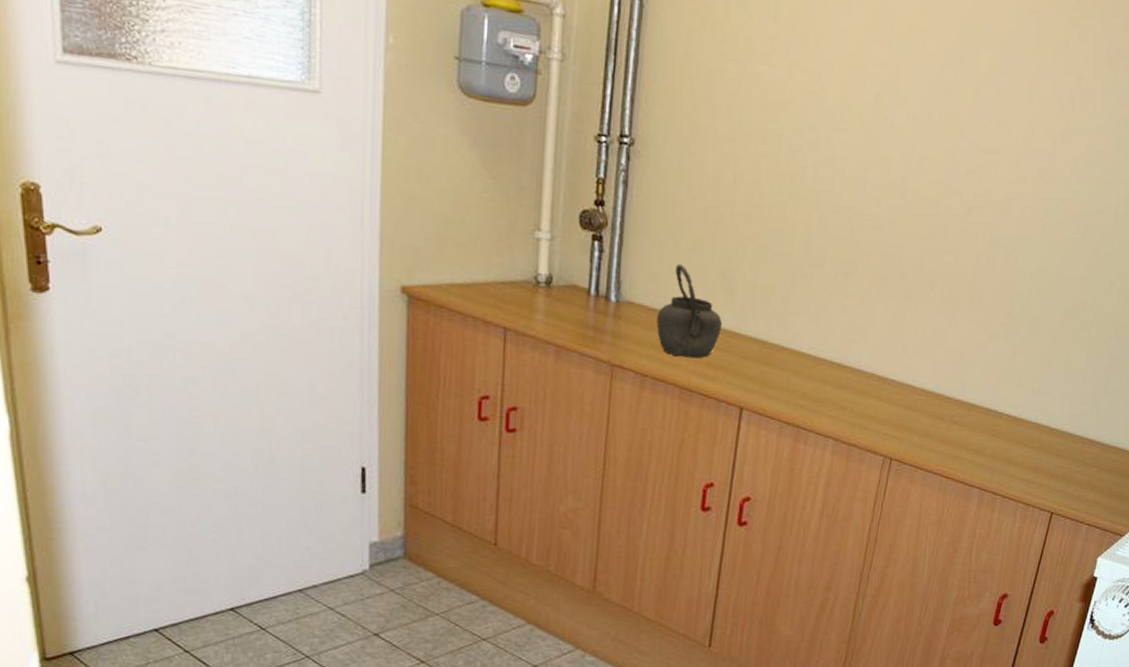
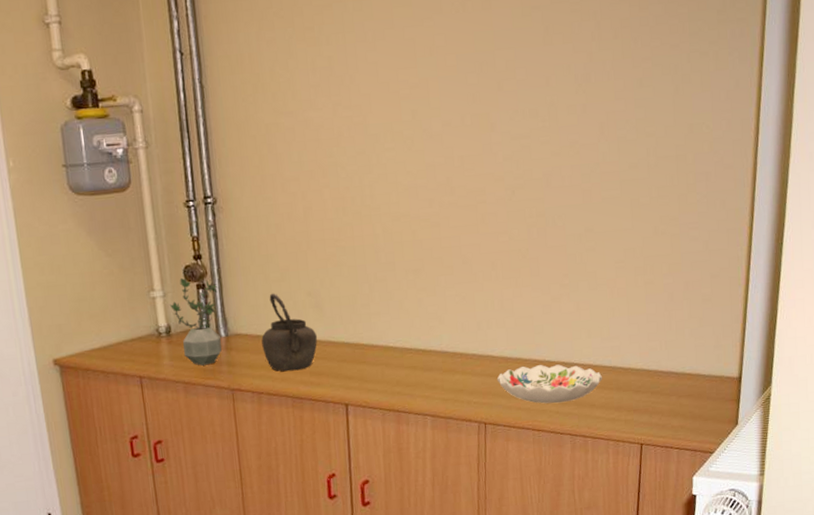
potted plant: none [555,222,617,331] -> present [169,277,222,366]
decorative bowl: none [912,403,1025,453] -> present [496,364,602,404]

